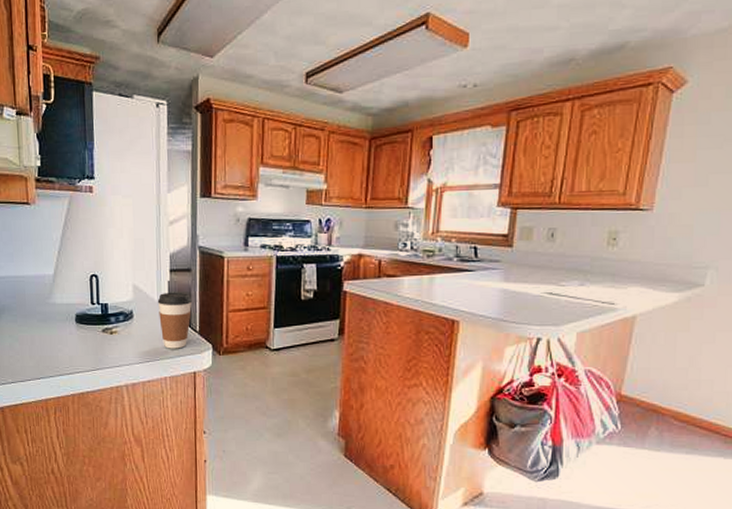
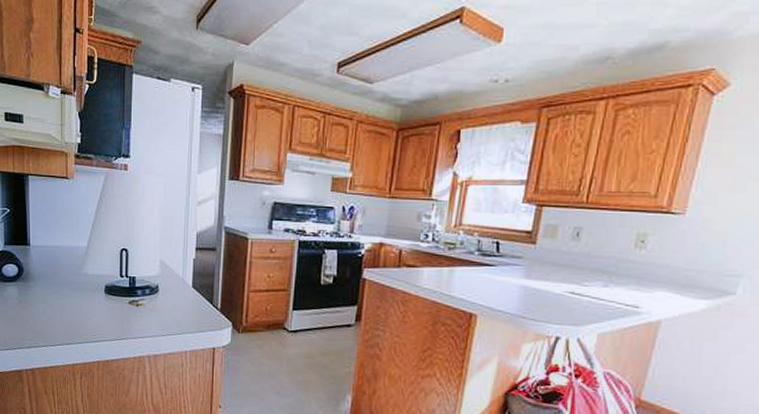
coffee cup: present [157,292,193,349] -> none [182,269,216,325]

